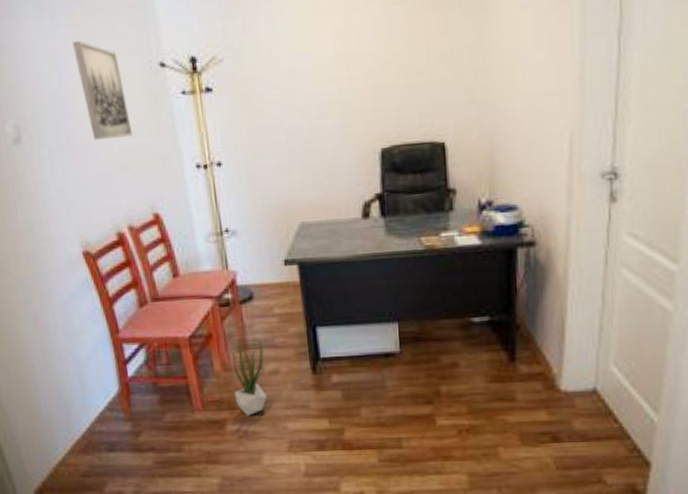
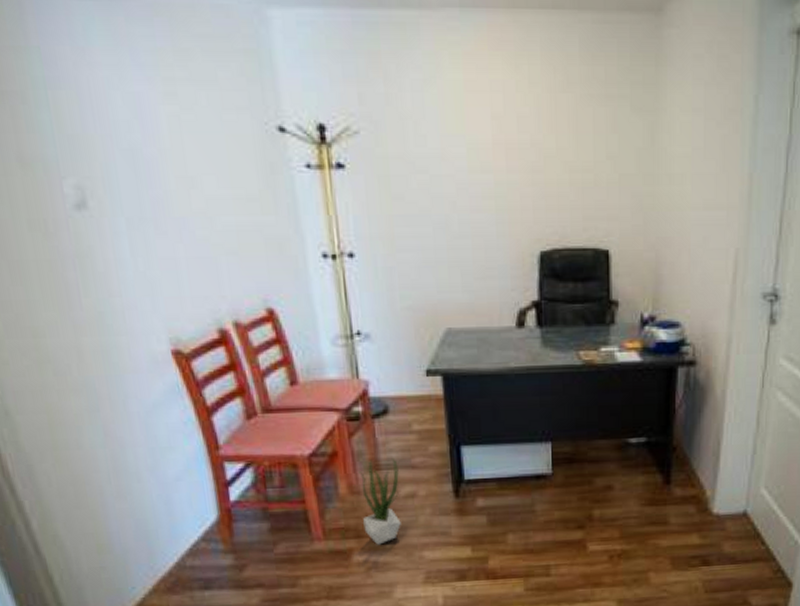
wall art: present [72,40,132,140] -> none [161,86,241,215]

